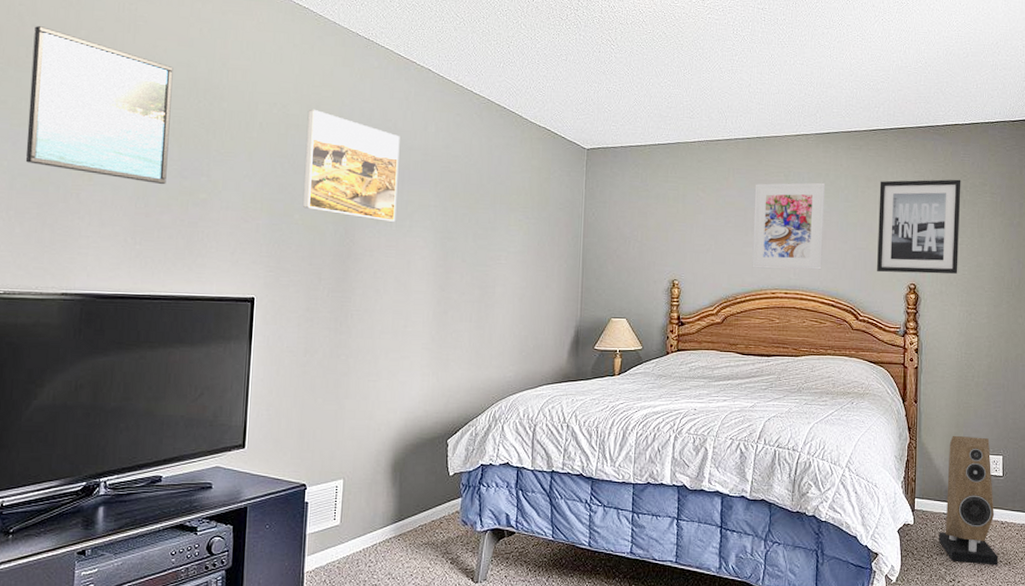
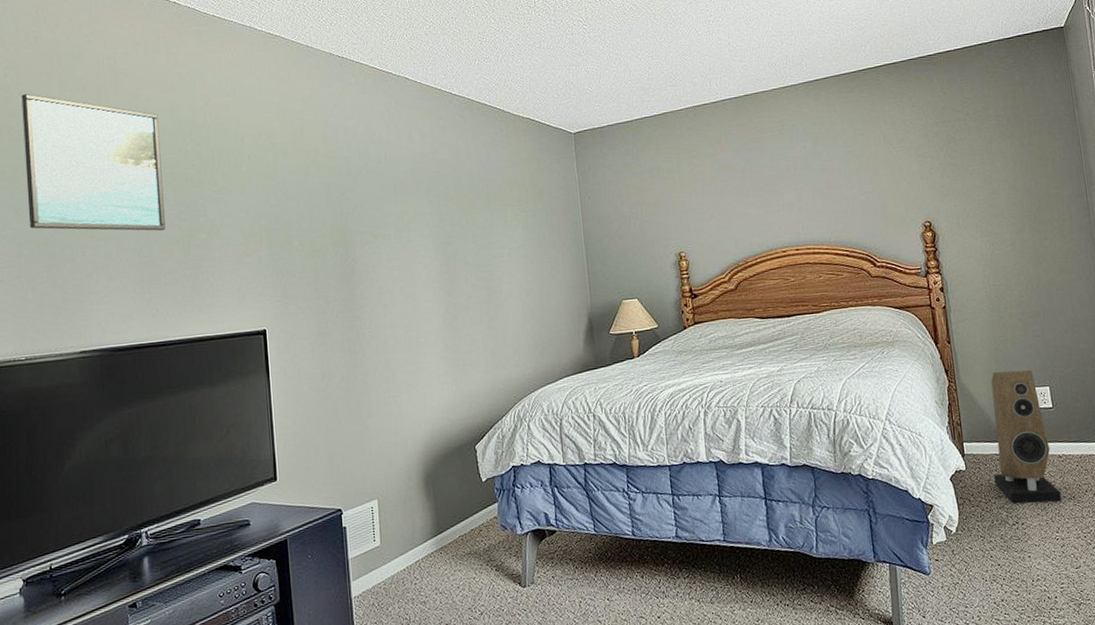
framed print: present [302,109,400,222] -> none [293,134,394,236]
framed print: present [752,182,826,270] -> none [749,131,831,229]
wall art: present [877,179,961,274] -> none [877,107,973,215]

